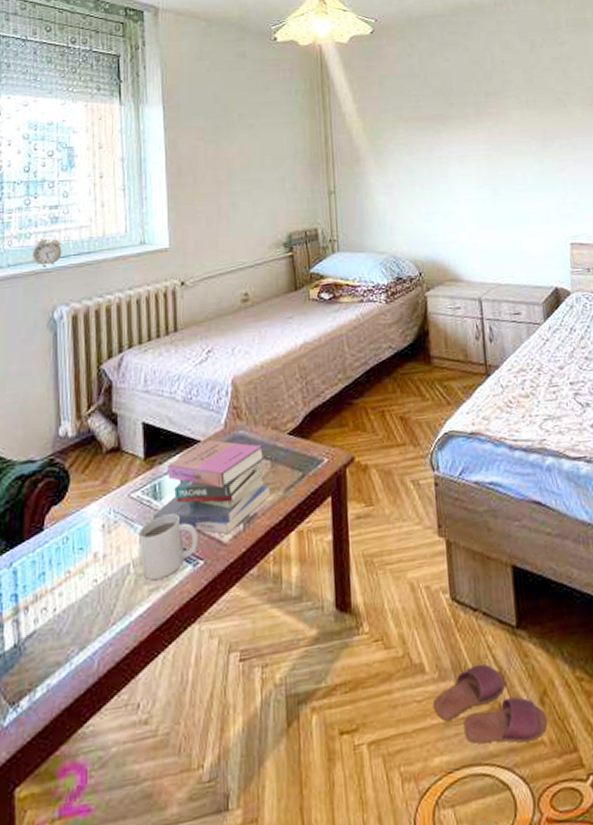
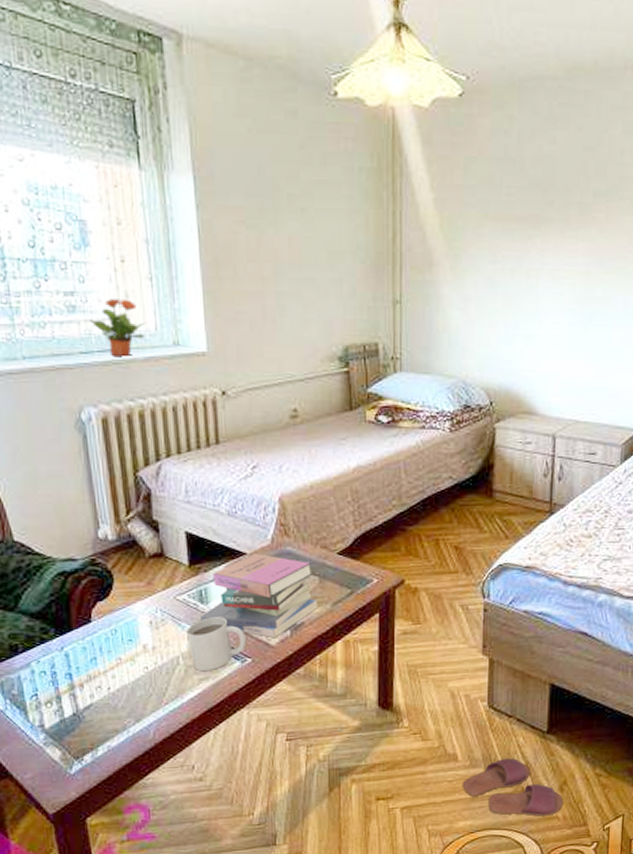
alarm clock: present [32,235,62,266] -> none [49,326,84,363]
potted plant: none [69,207,118,259] -> present [89,297,146,358]

